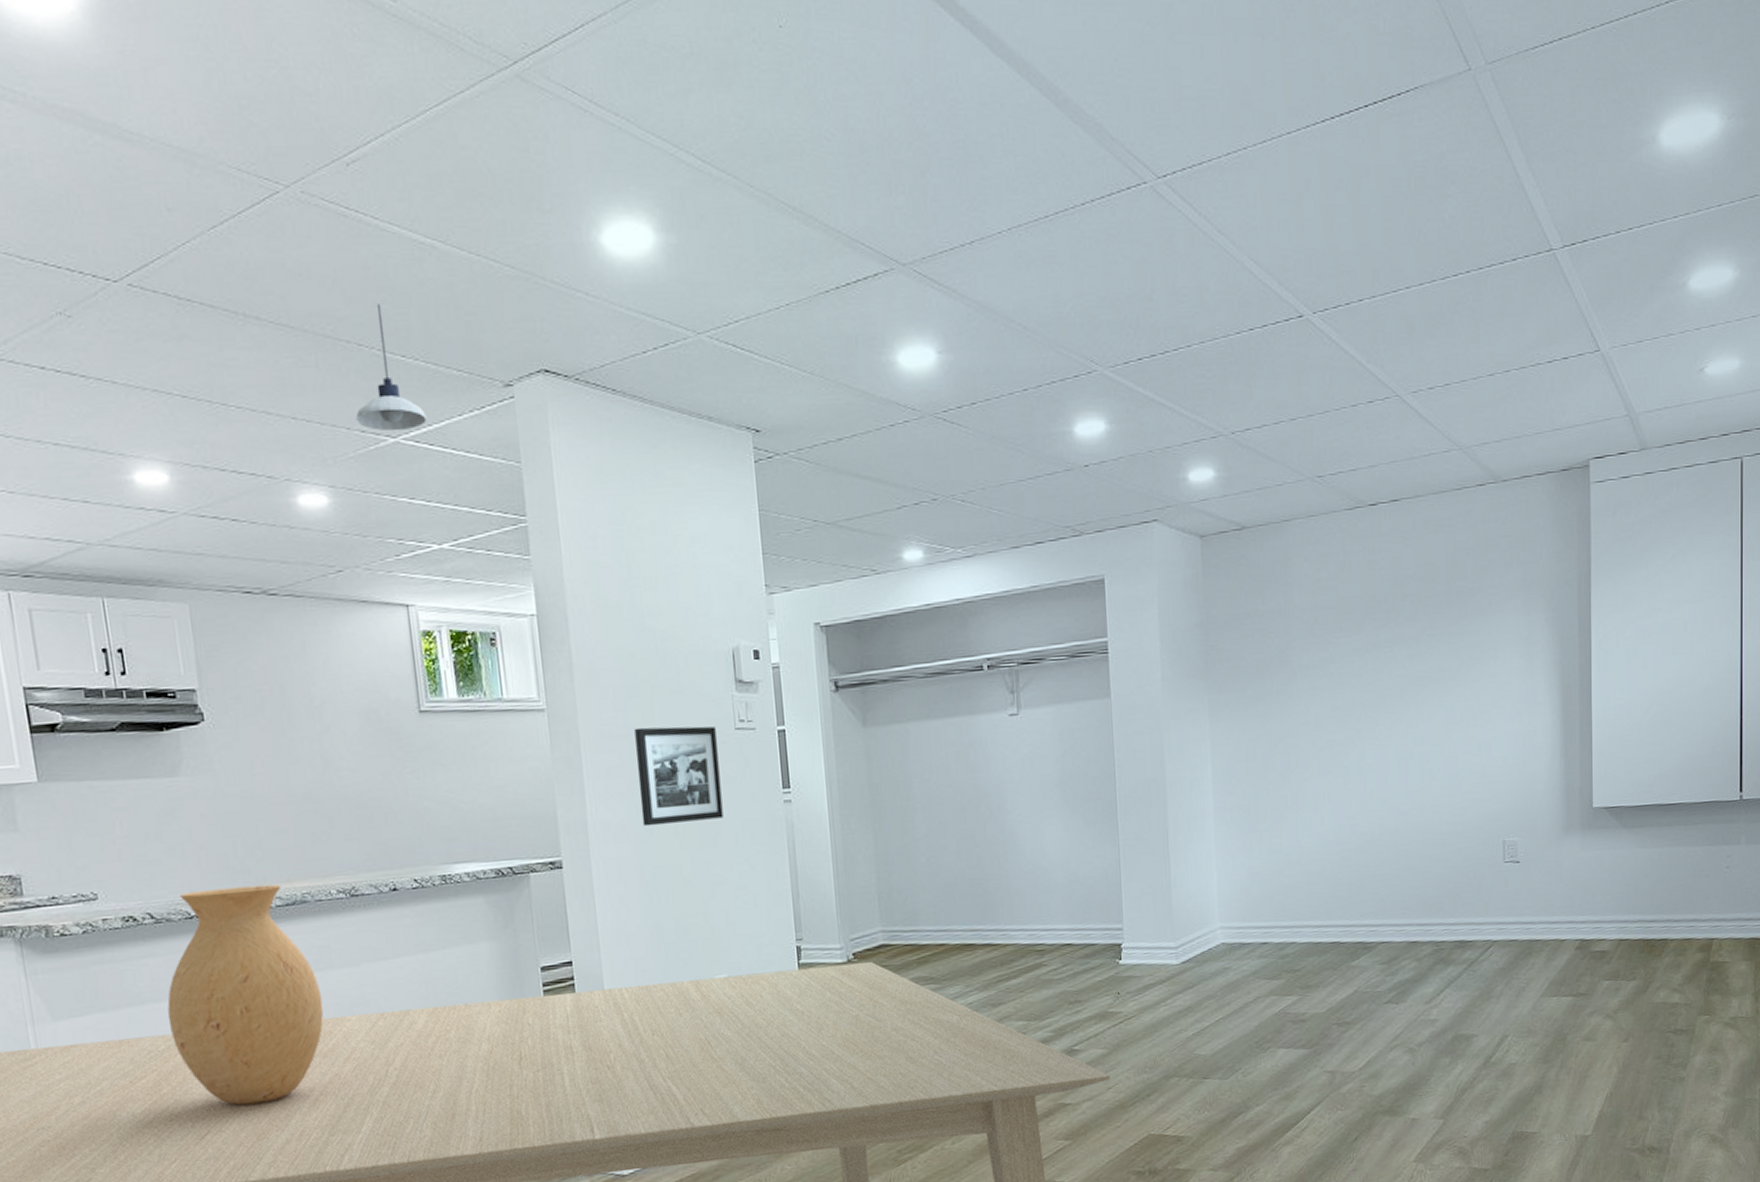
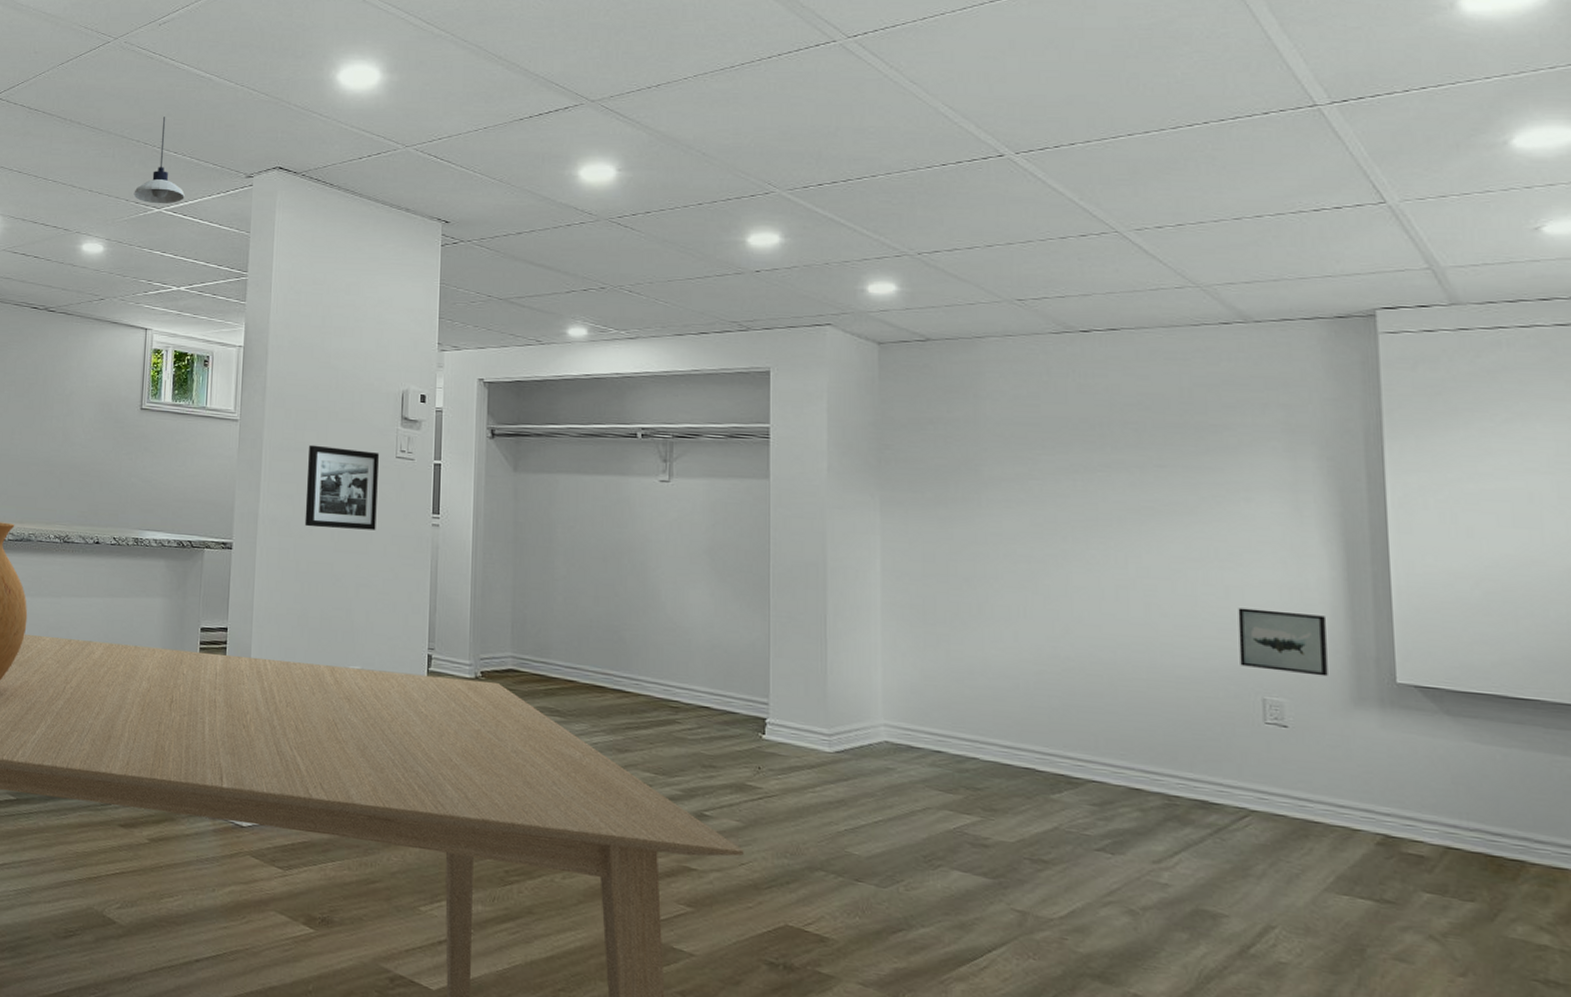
wall art: none [1487,757,1548,815] -> present [1238,608,1328,677]

